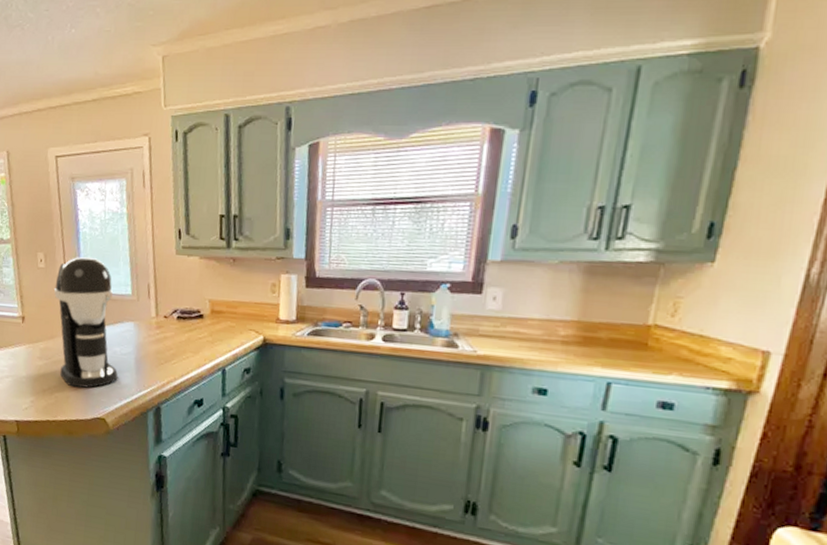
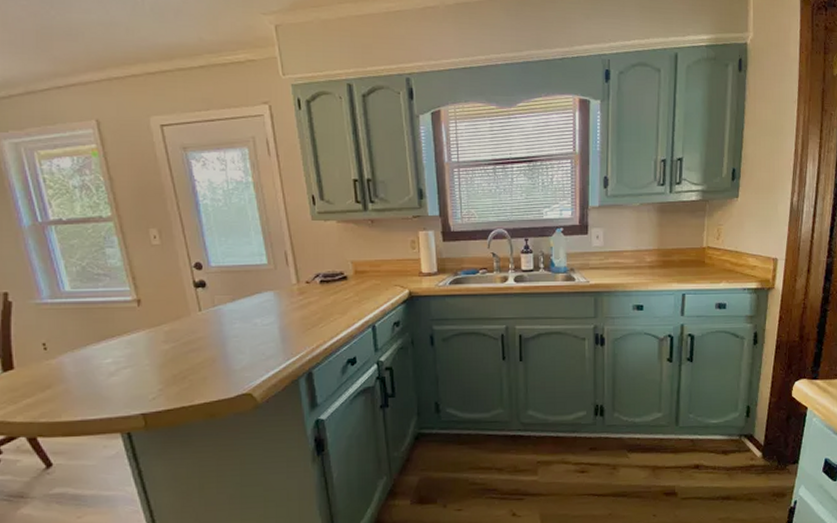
coffee maker: present [53,256,119,388] -> none [174,229,262,367]

